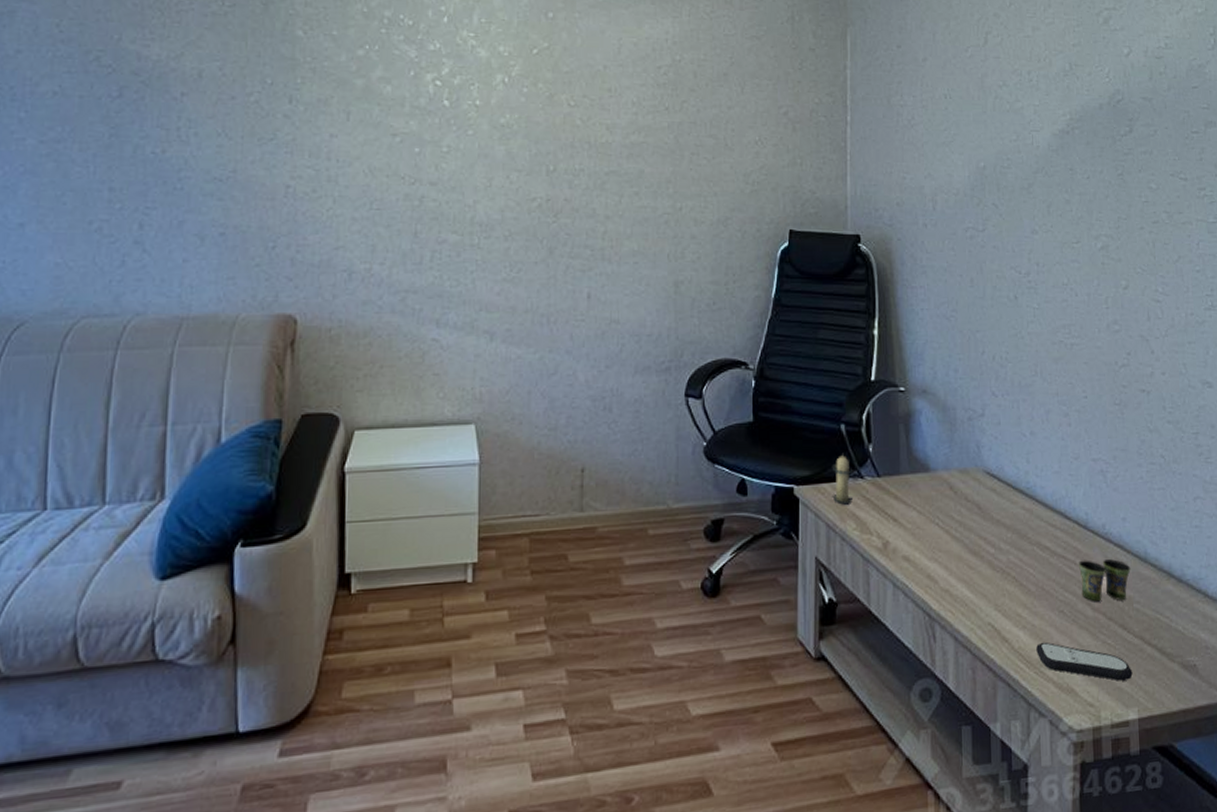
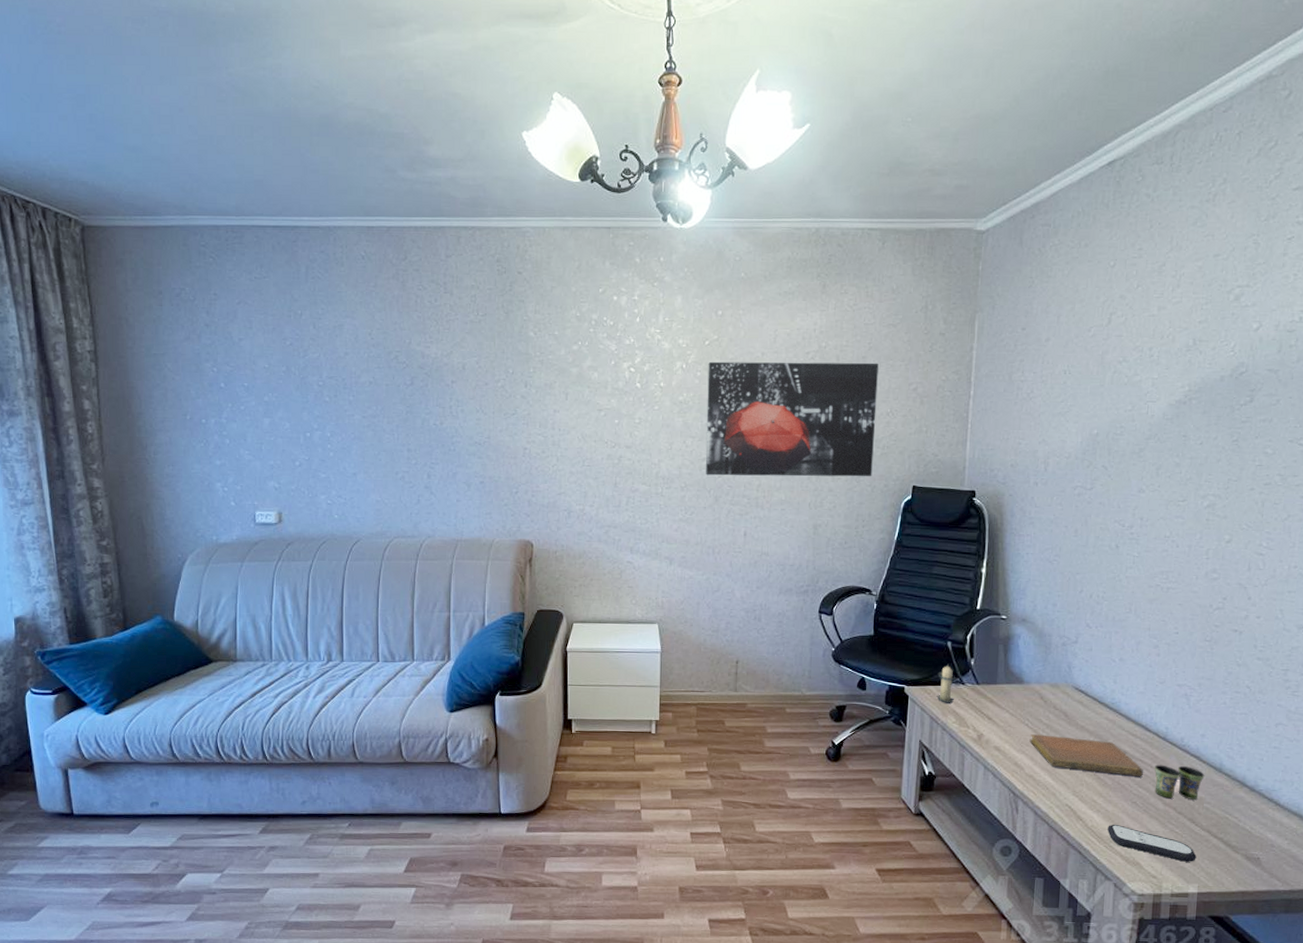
wall art: none [536,75,743,221] -> present [706,361,878,477]
notebook: none [942,535,1067,579] -> present [1029,734,1143,777]

